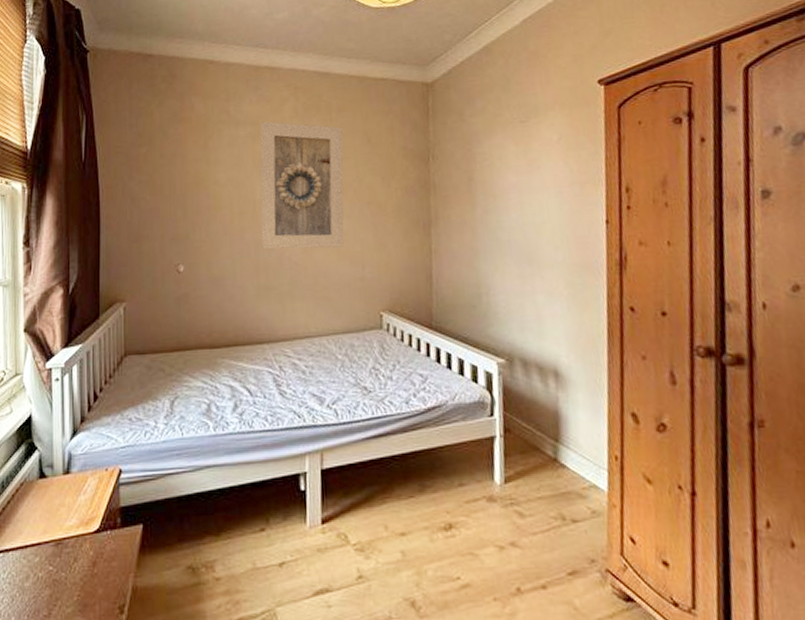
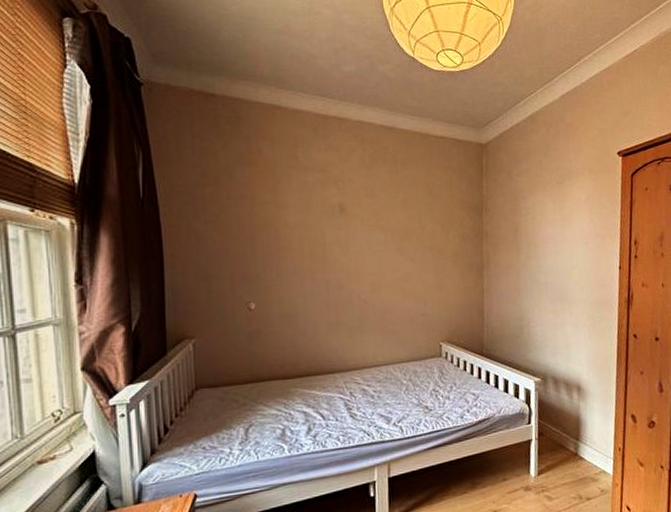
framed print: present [260,121,344,250] -> none [329,169,408,289]

